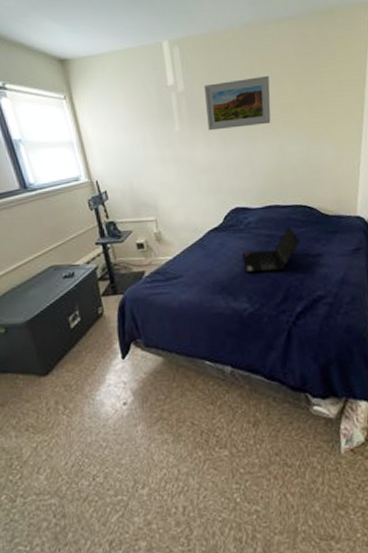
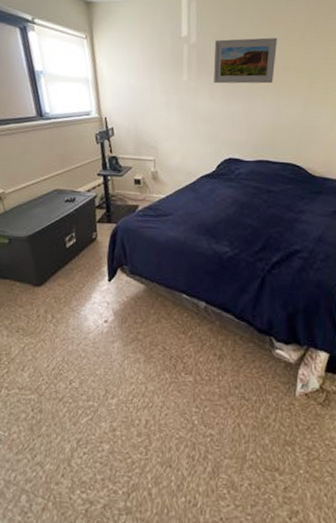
laptop computer: present [242,226,300,273] -> none [229,181,285,223]

